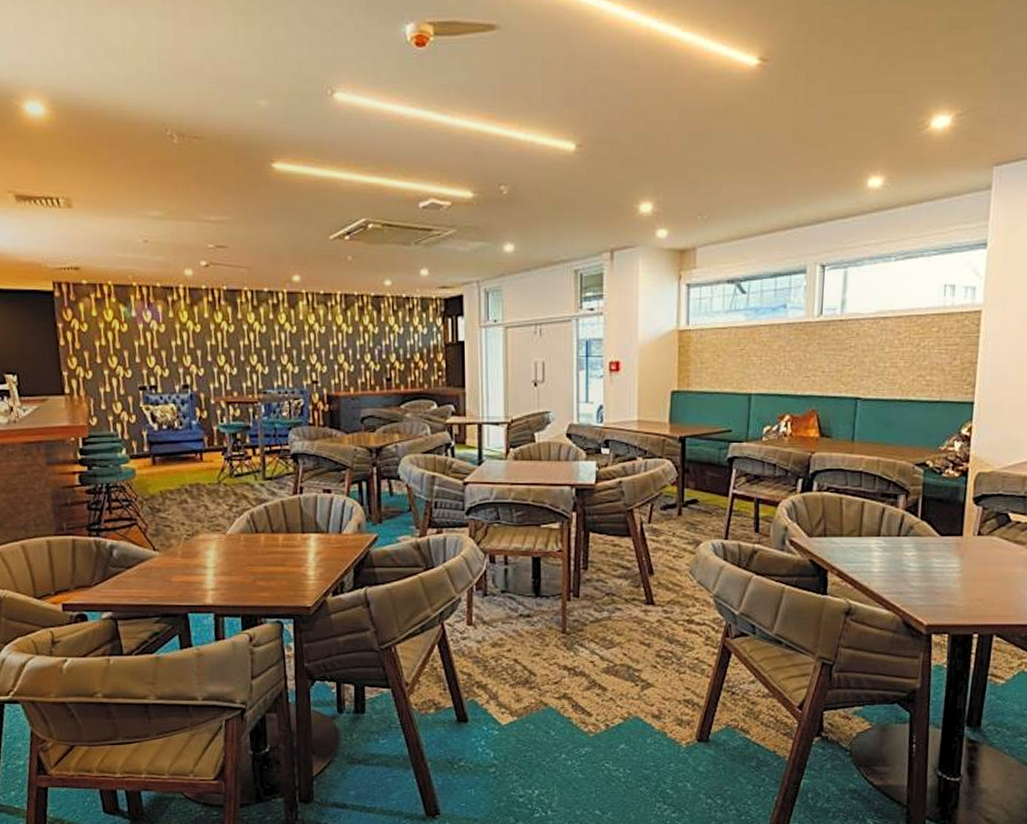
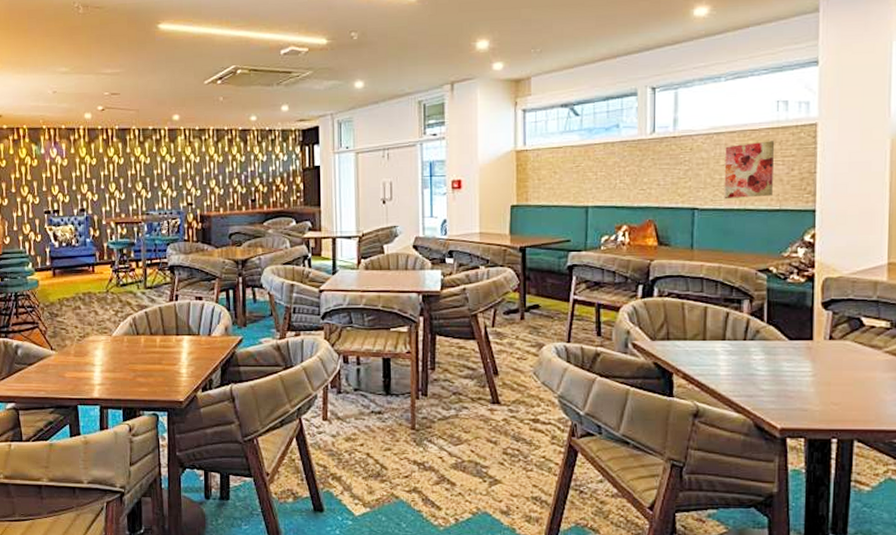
wall art: none [887,327,940,388] -> present [724,141,775,198]

